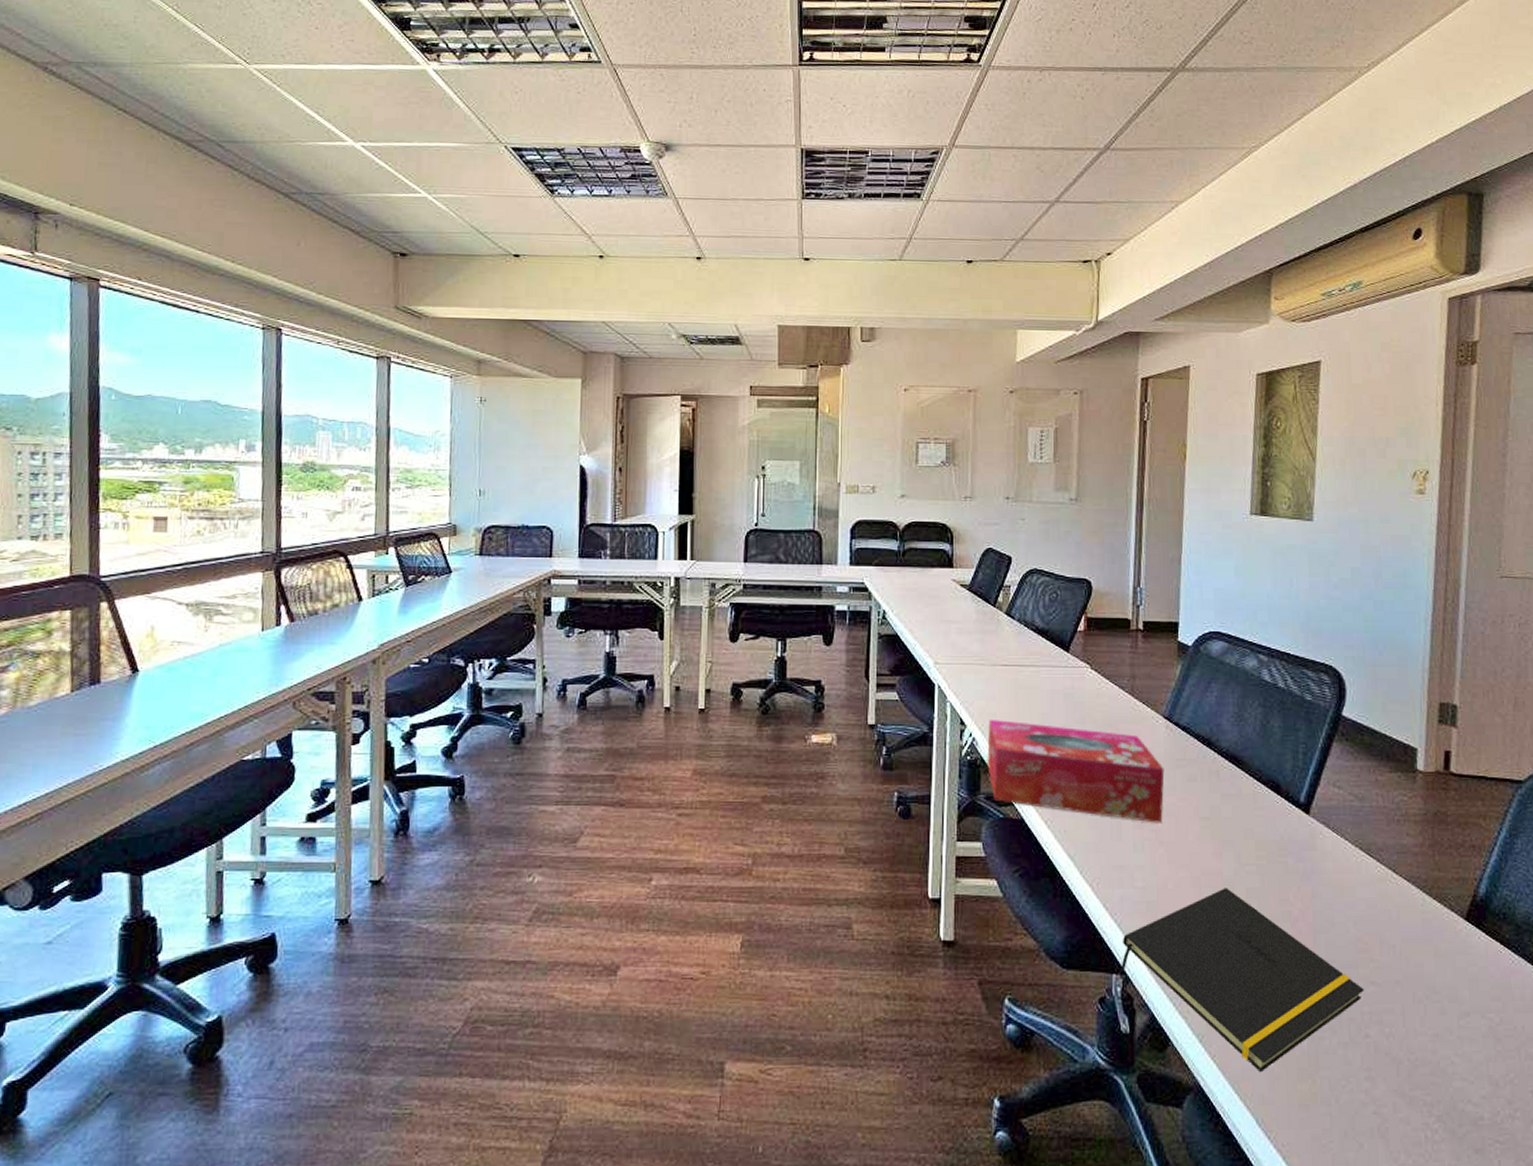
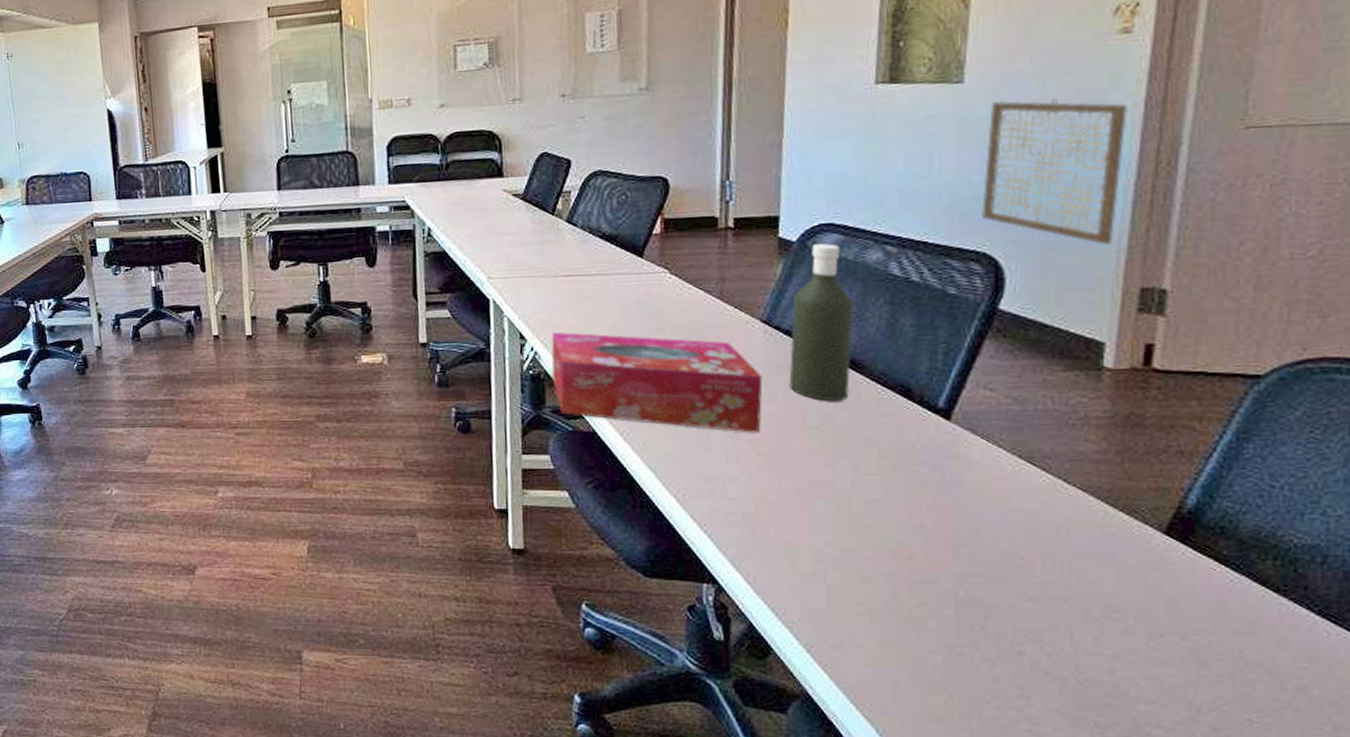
notepad: present [1119,888,1364,1072] -> none [711,499,1018,683]
bottle: none [1185,650,1236,795] -> present [789,243,855,402]
wall art: none [1328,539,1425,664] -> present [982,97,1127,245]

